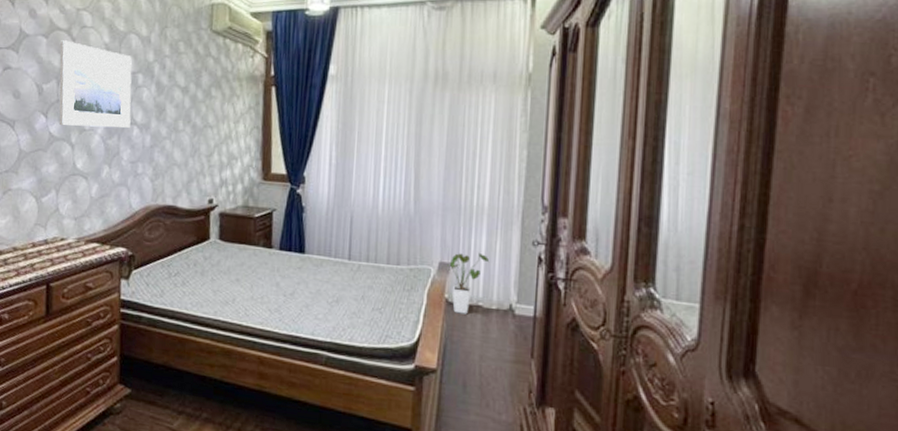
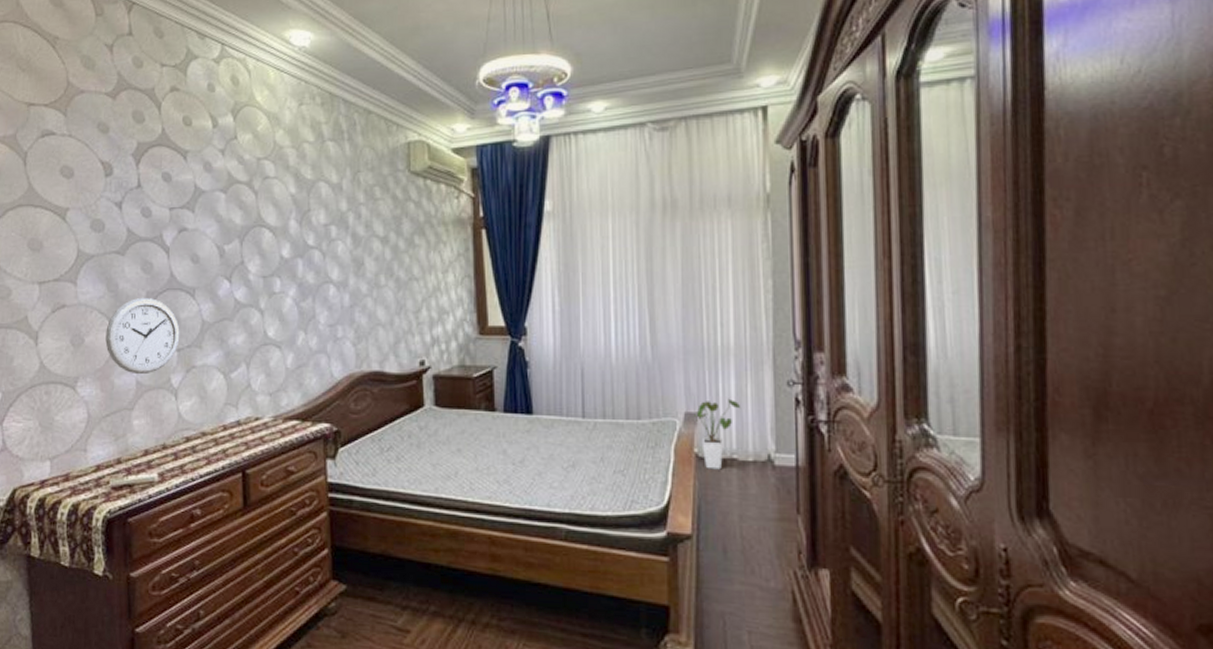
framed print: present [59,40,132,128] -> none [241,194,326,290]

